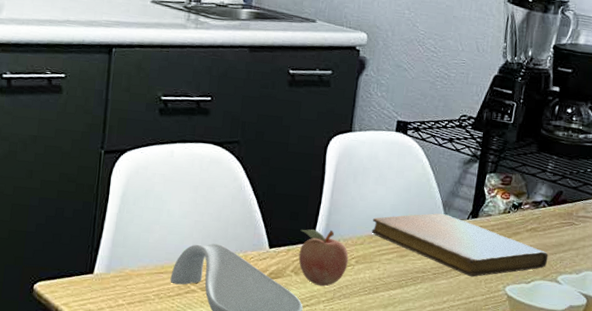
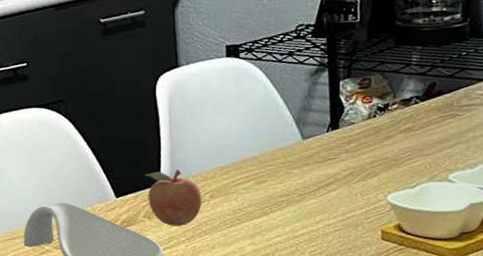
notebook: present [371,213,548,277] -> none [219,131,433,192]

